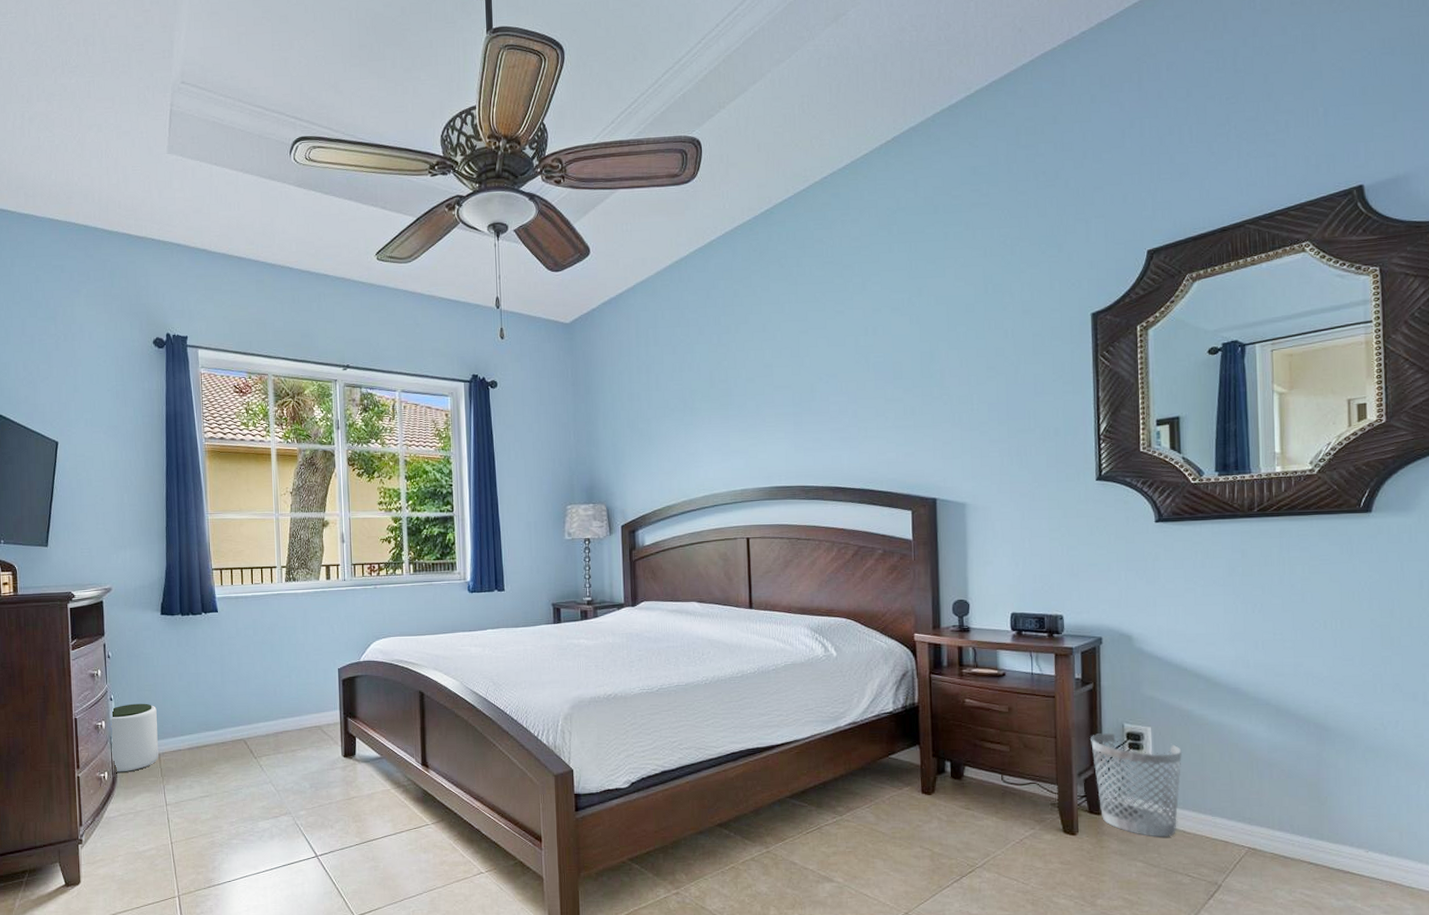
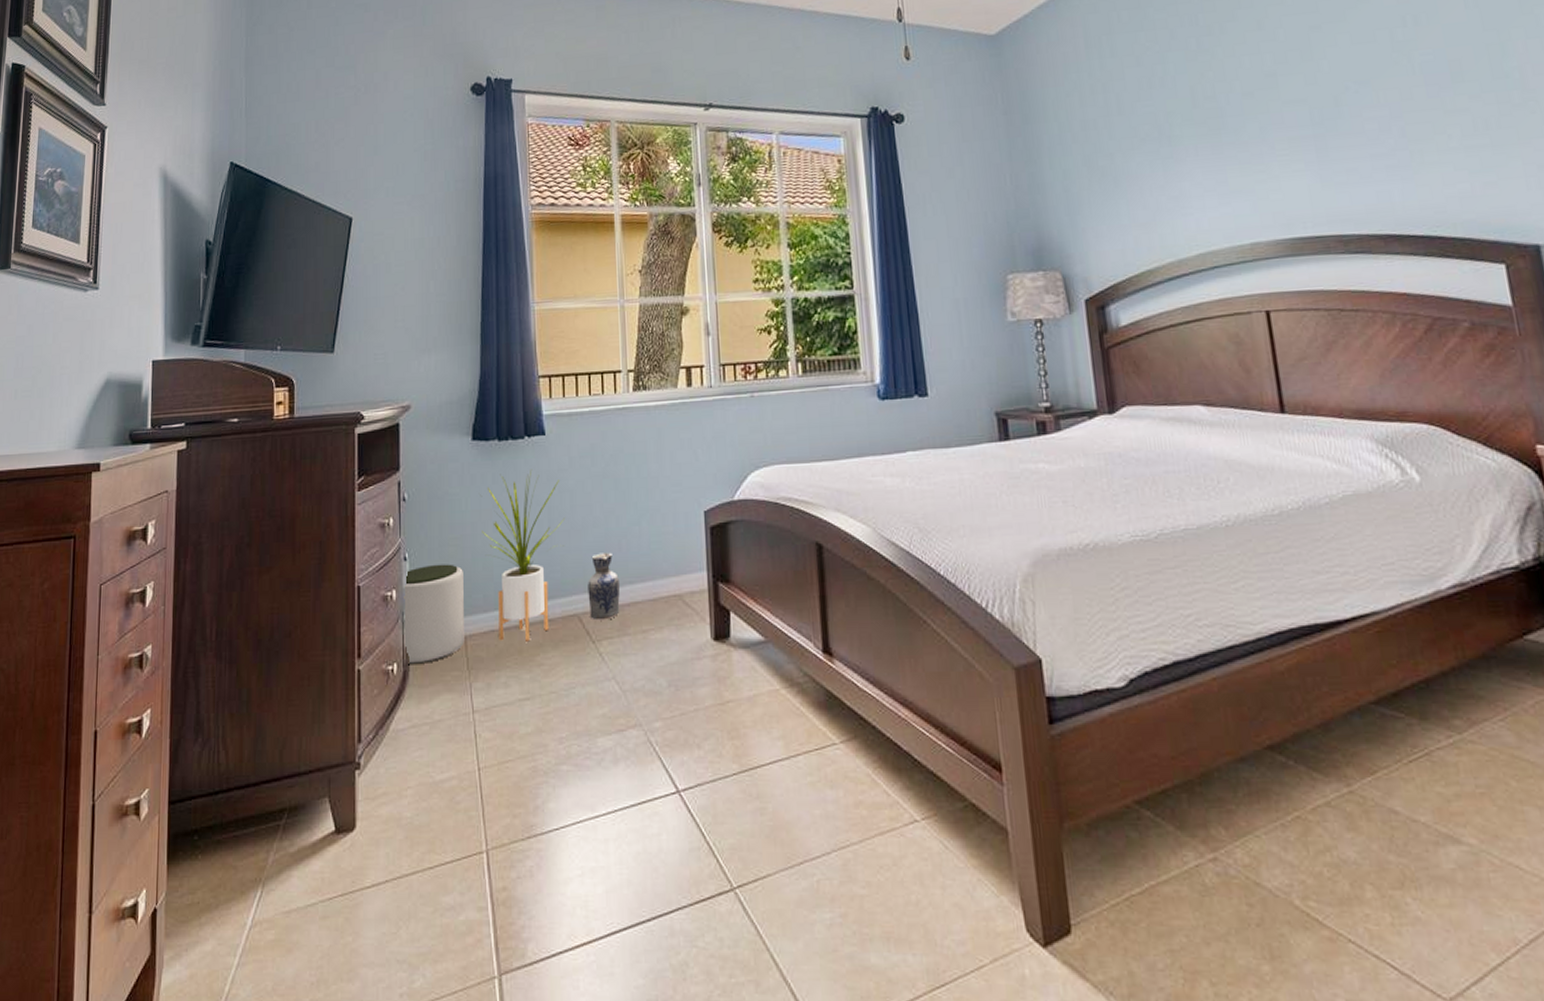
house plant: none [168,637,234,758] -> present [480,469,566,642]
ceramic jug: none [251,696,276,743] -> present [588,552,621,621]

